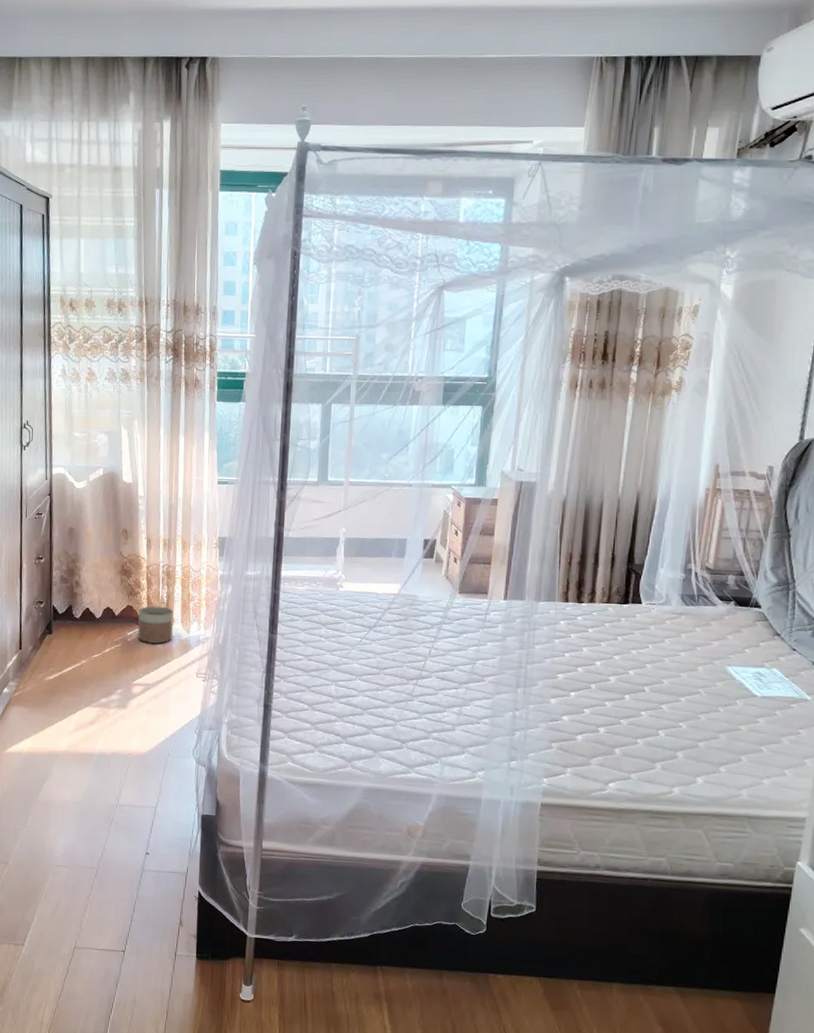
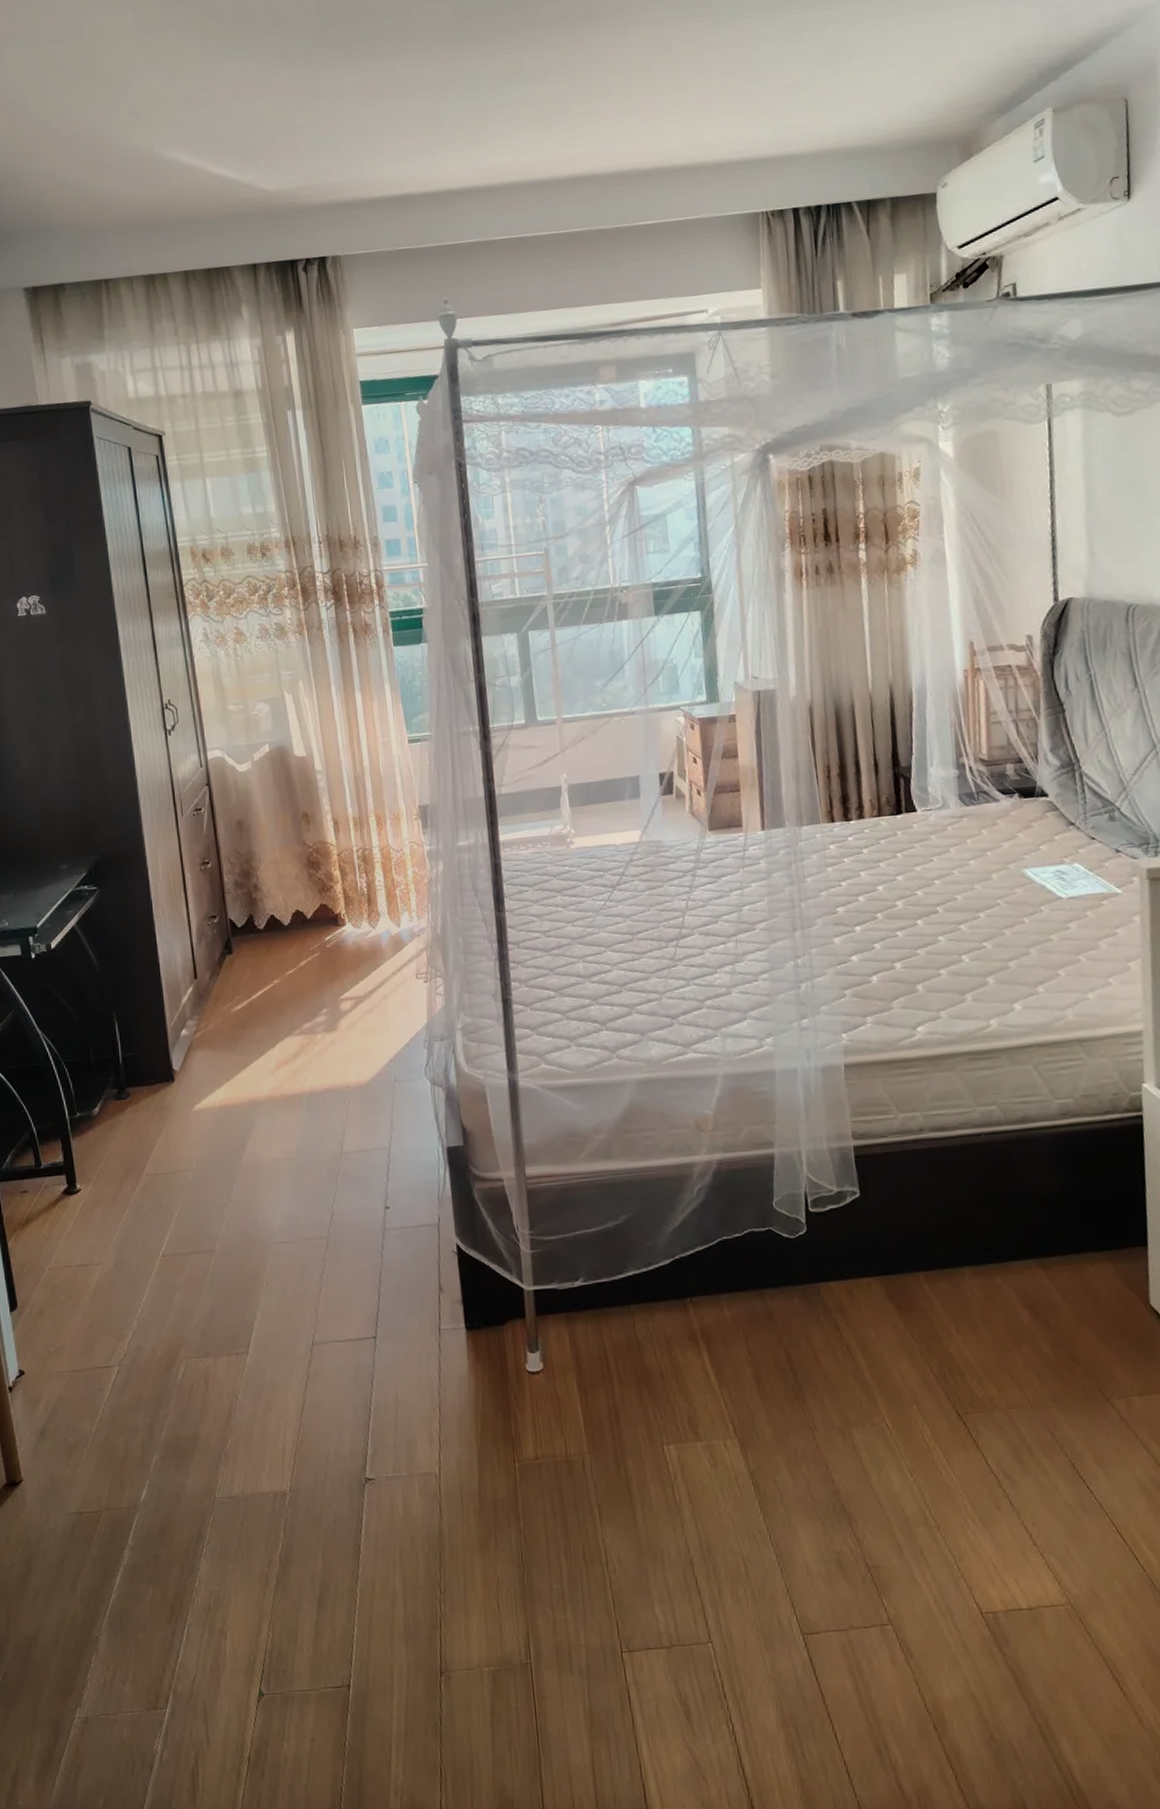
planter: present [138,606,174,645] -> none [334,899,381,947]

